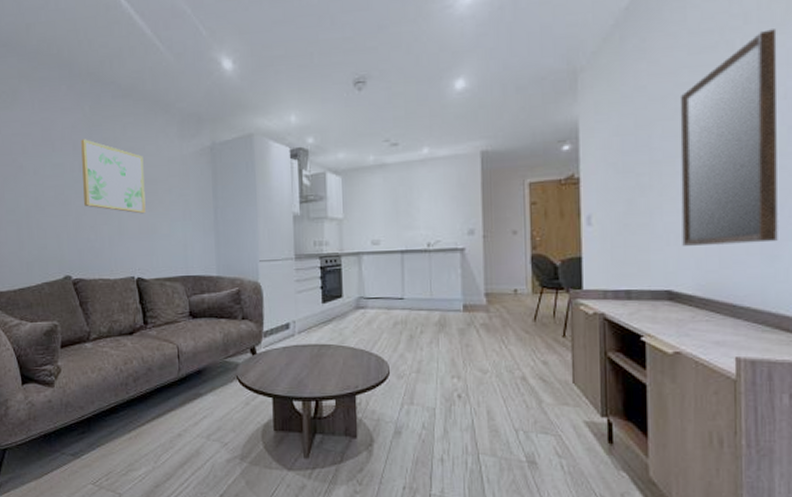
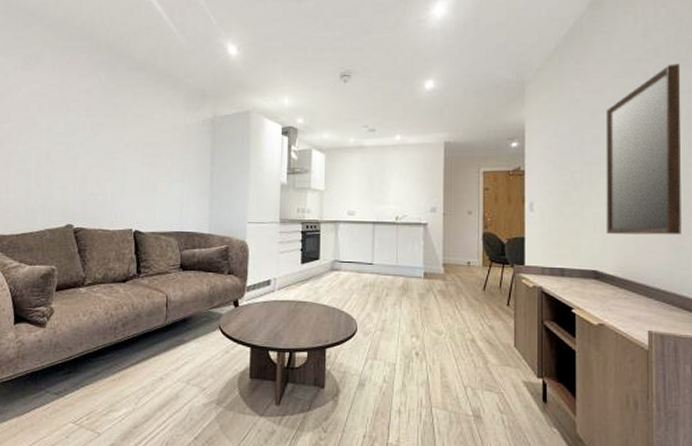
wall art: present [81,139,146,214] -> none [92,103,150,173]

